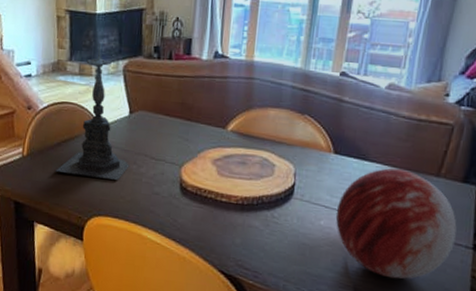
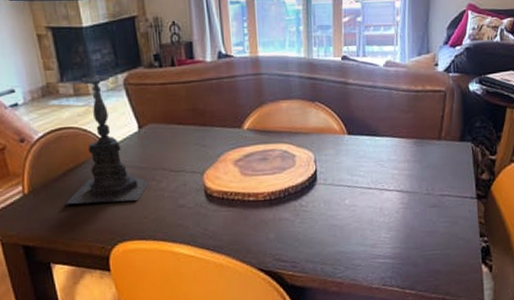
decorative orb: present [335,168,457,279] -> none [358,139,462,240]

